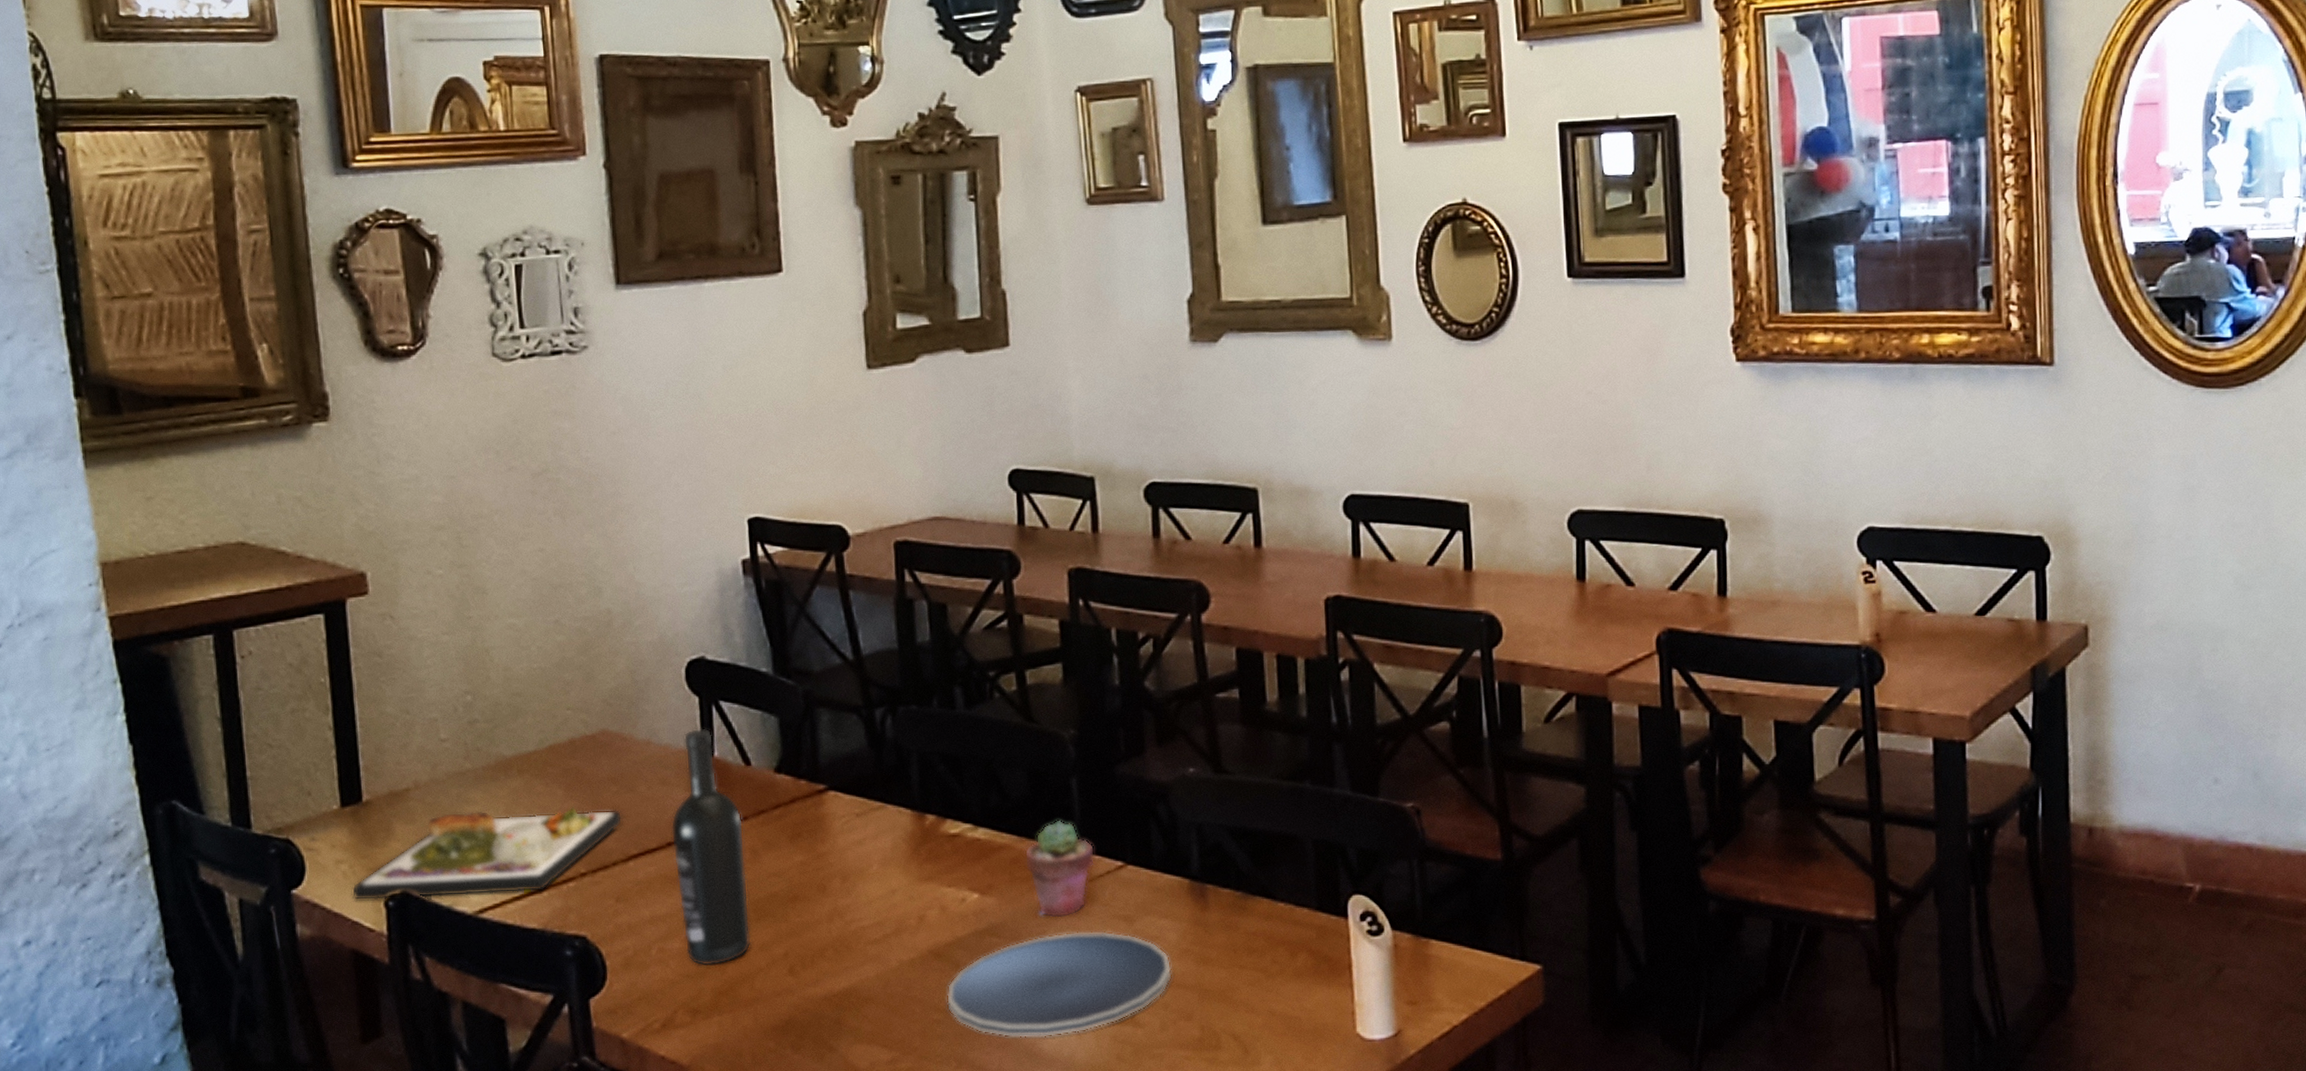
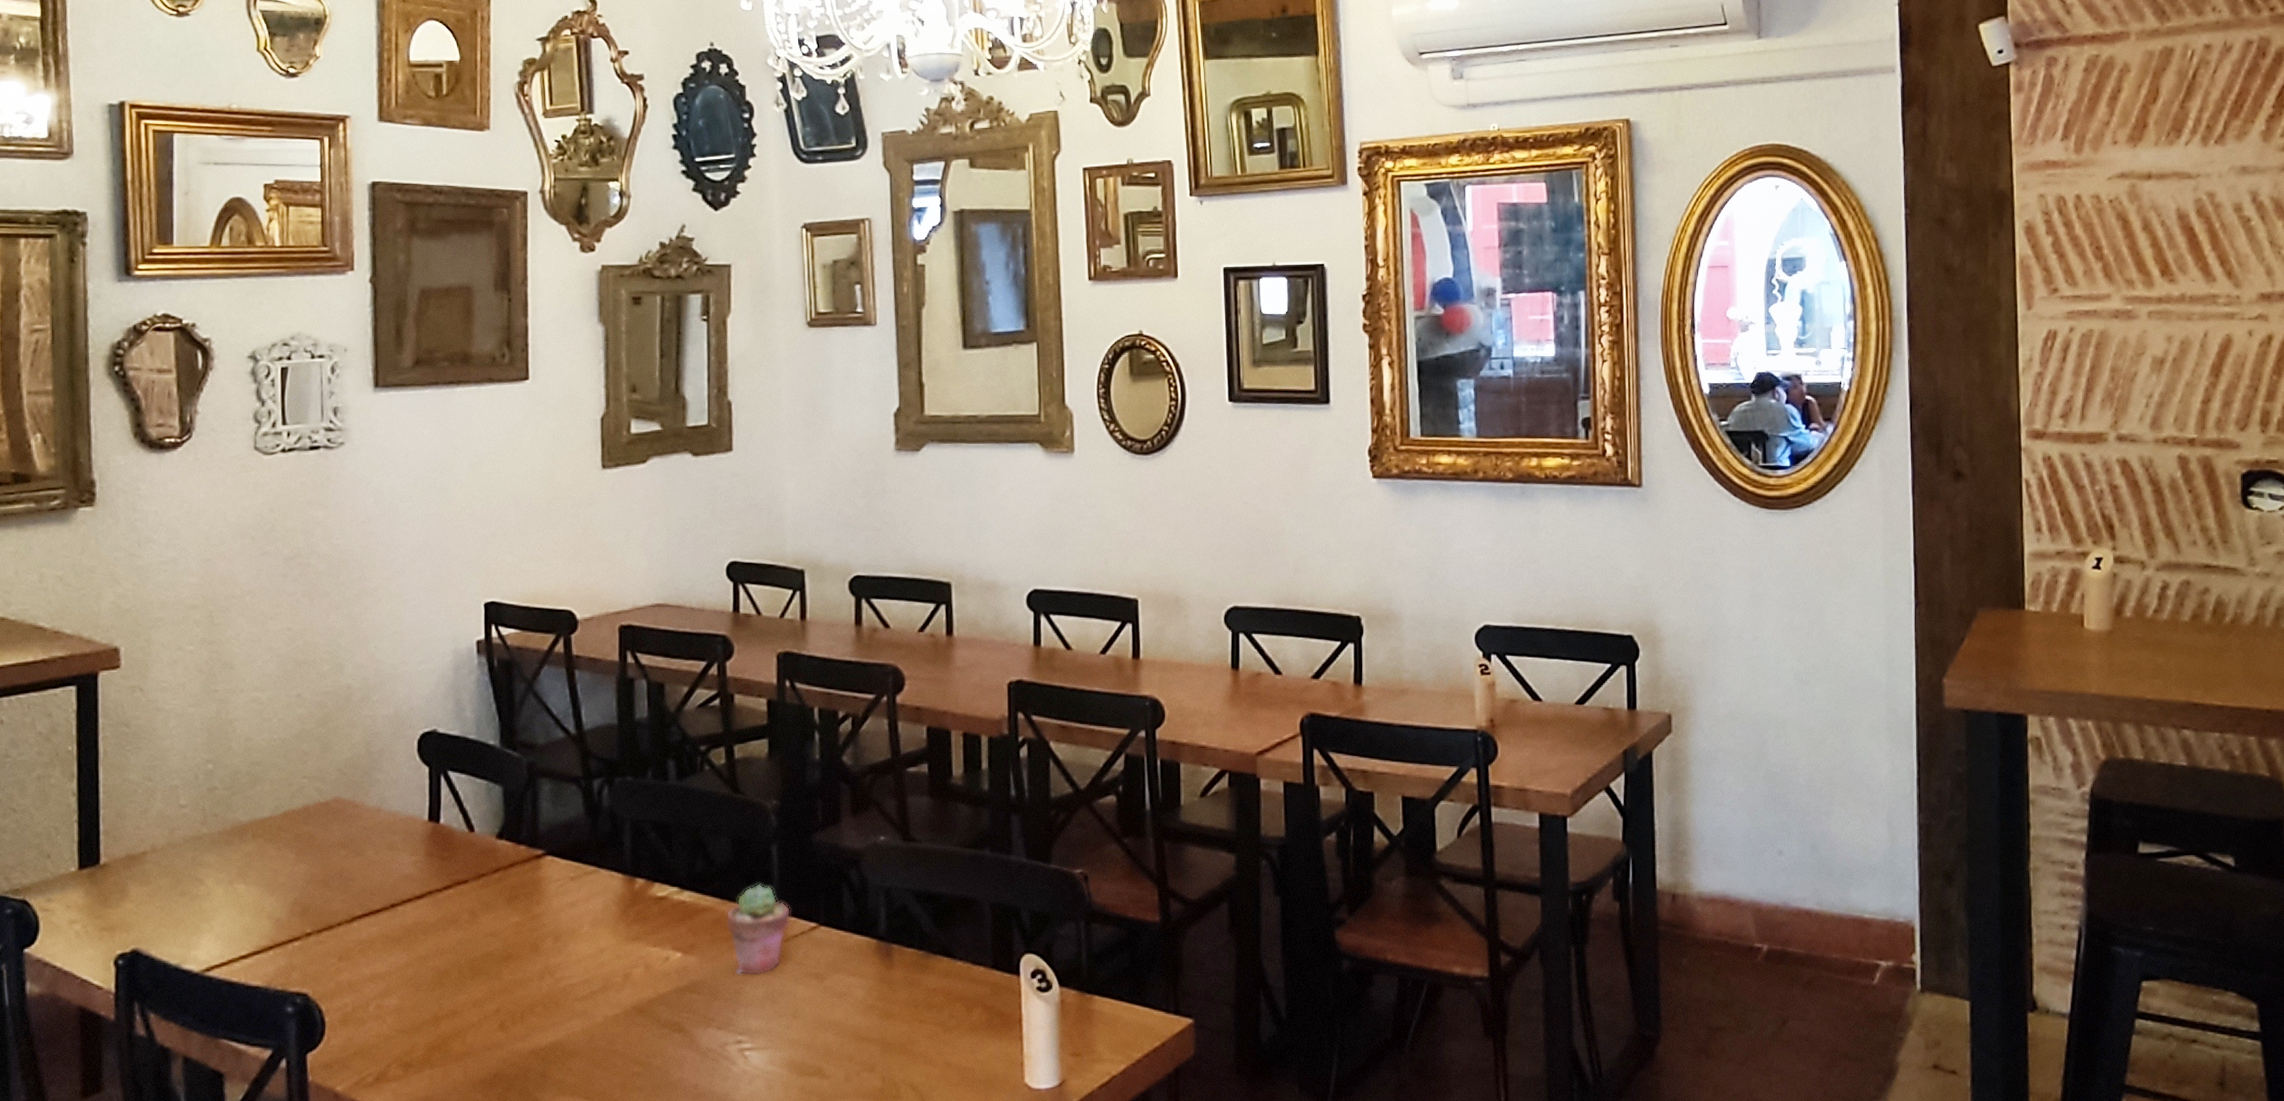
dinner plate: present [352,807,623,901] -> none [84,870,350,959]
wine bottle: present [670,728,751,966] -> none [395,796,465,1022]
plate: present [946,931,1172,1038] -> none [646,988,857,1089]

